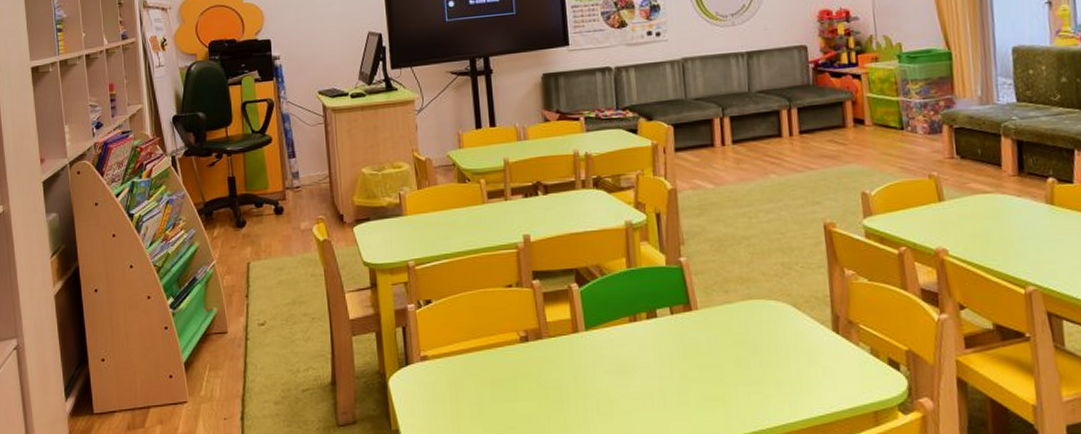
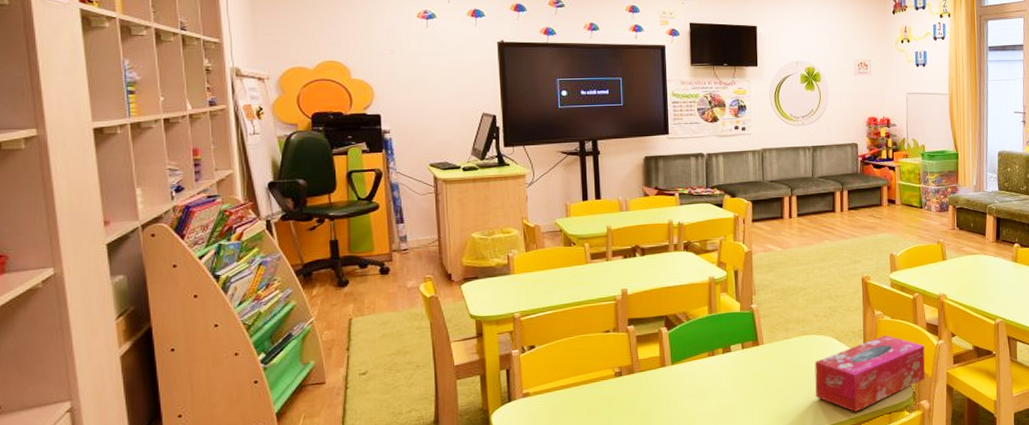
tissue box: none [766,302,924,407] -> present [814,334,925,412]

